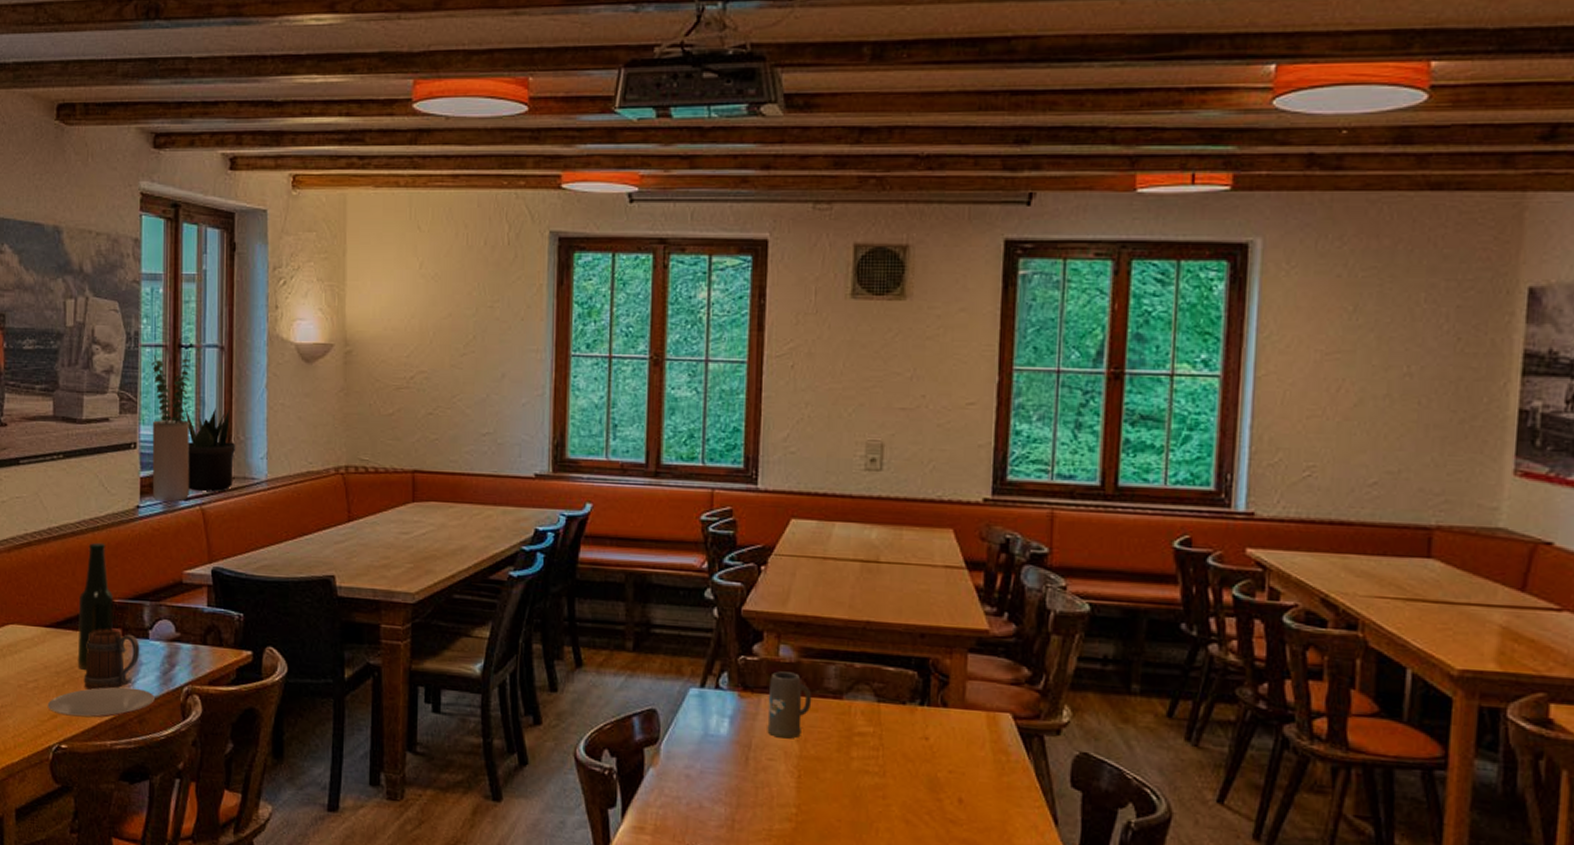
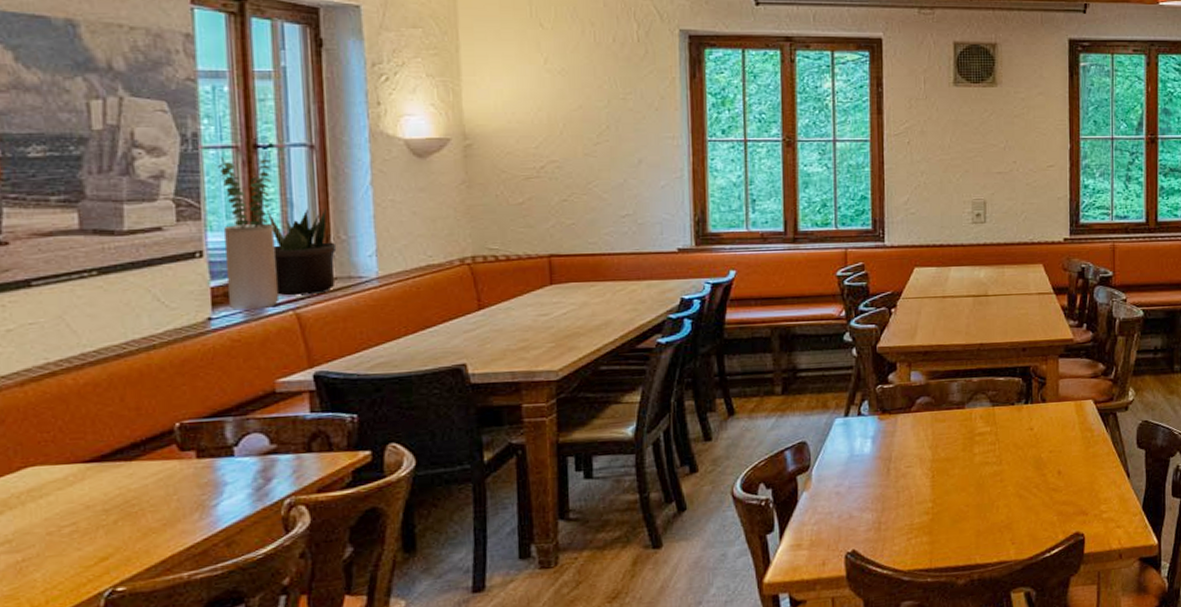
plate: present [47,686,155,719] -> none [93,510,246,557]
beer bottle: present [77,542,114,670] -> none [131,361,183,502]
beer mug: present [84,629,140,690] -> none [145,452,223,522]
beer mug: present [767,671,812,739] -> none [903,393,940,448]

